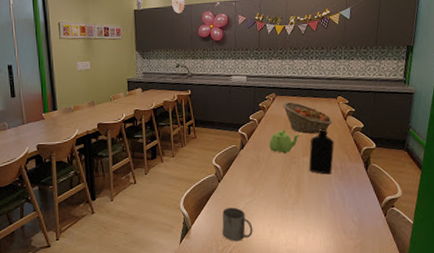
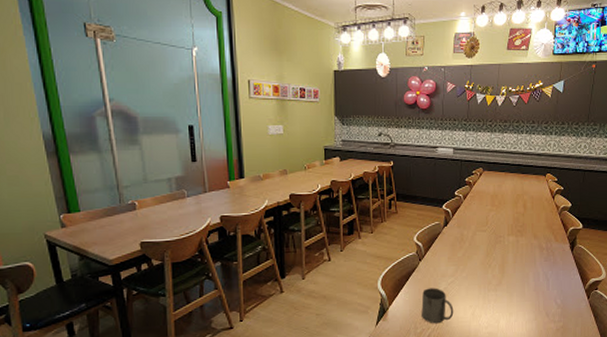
teapot: present [269,129,300,153] -> none [474,206,506,231]
fruit basket: present [283,101,333,134] -> none [490,177,540,212]
bottle: present [309,129,334,175] -> none [514,207,541,255]

